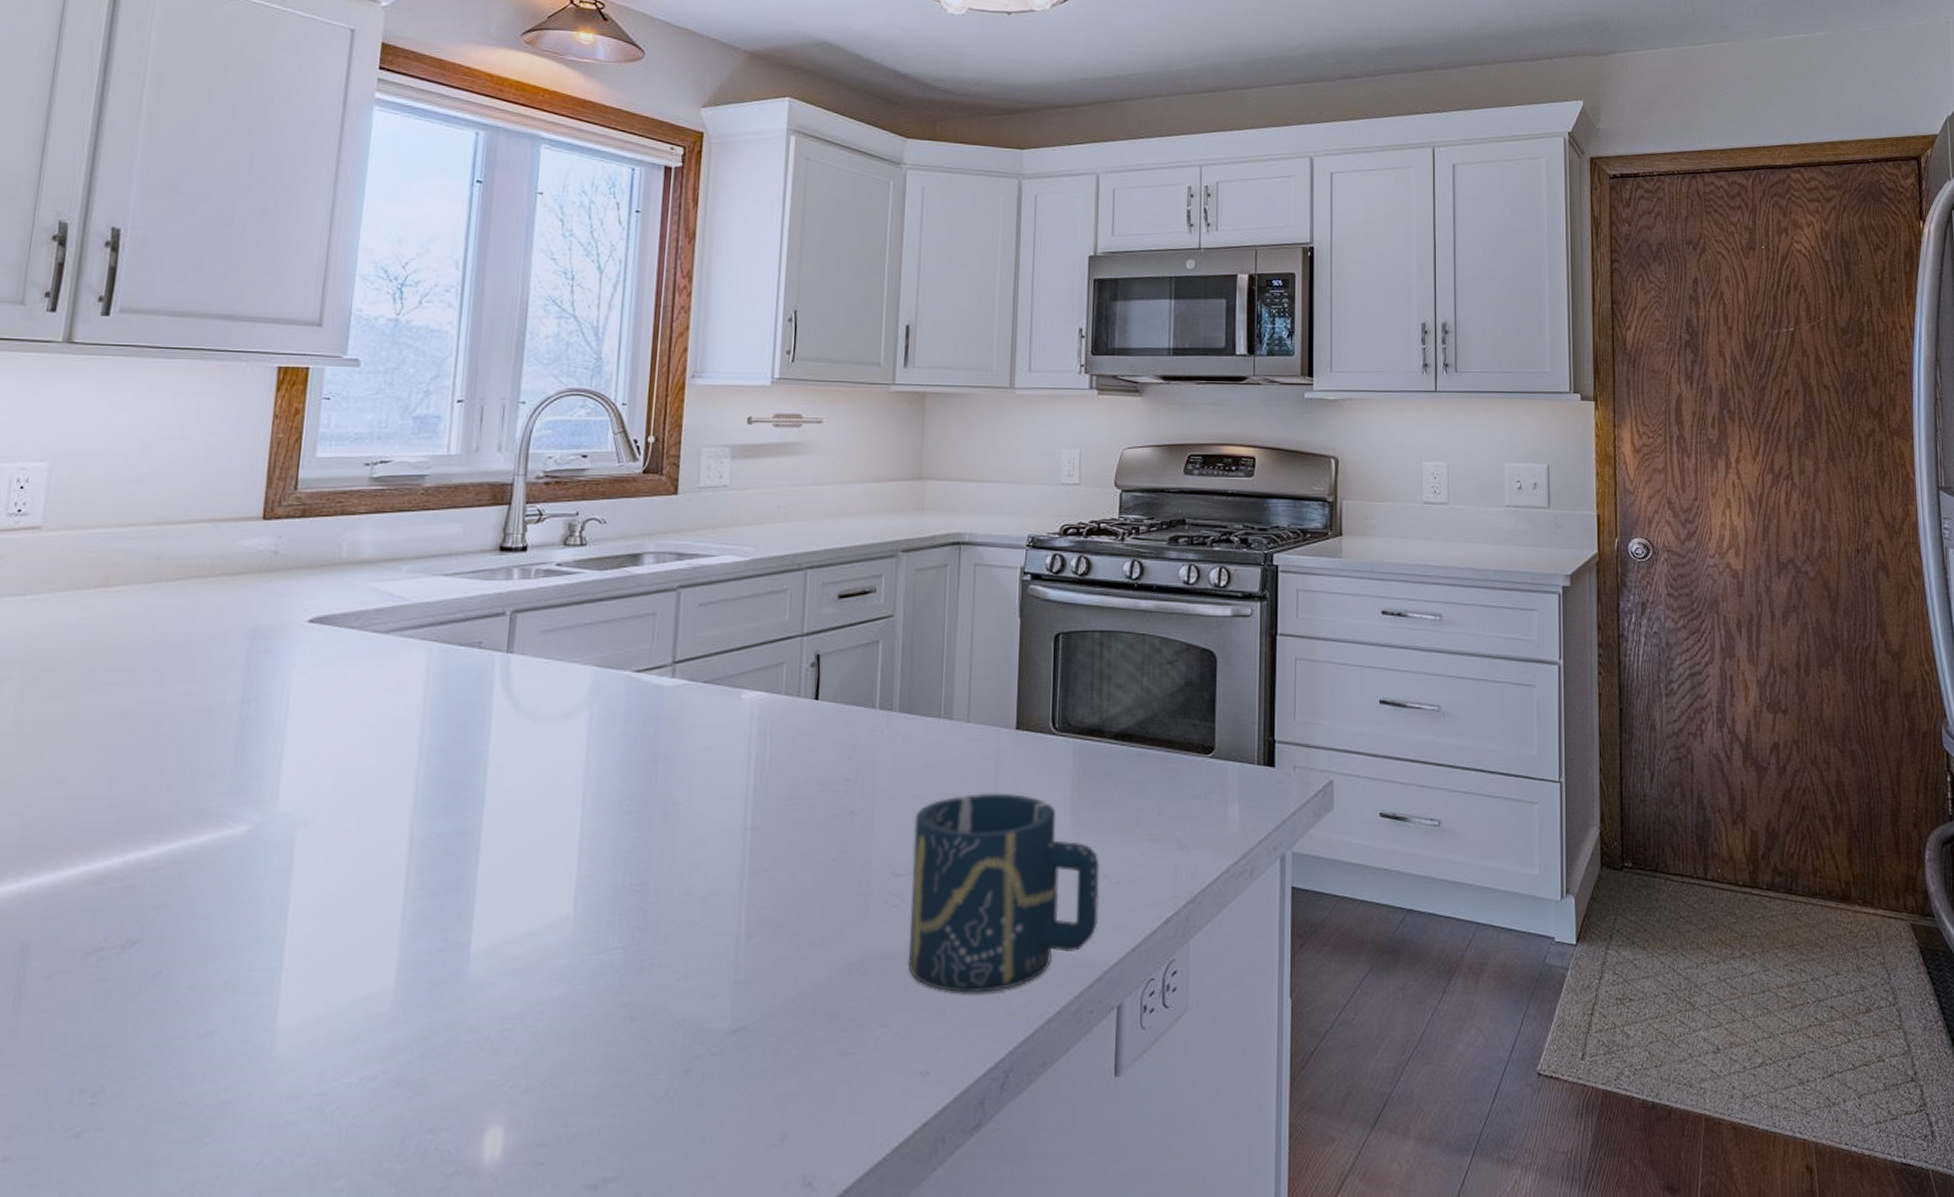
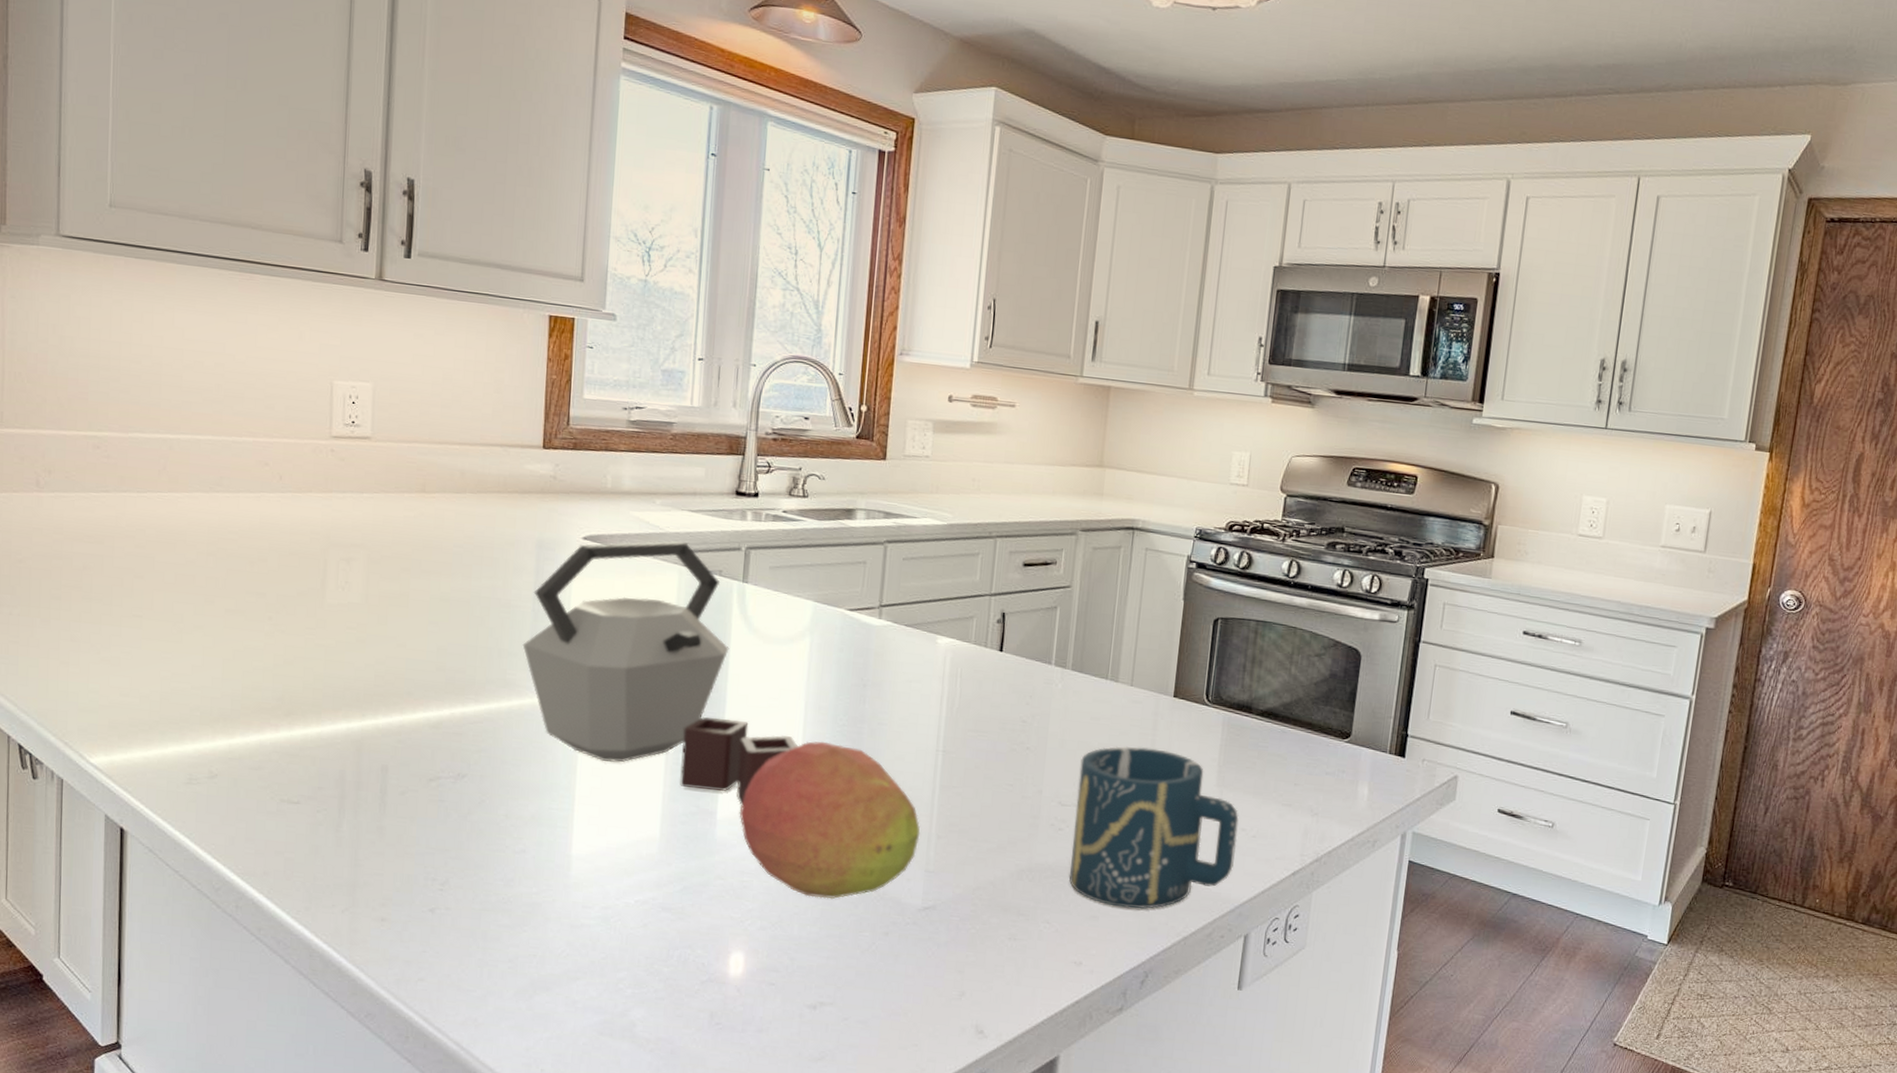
kettle: none [224,612,574,932] -> present [522,540,798,806]
fruit: none [499,835,727,1039] -> present [739,741,920,900]

